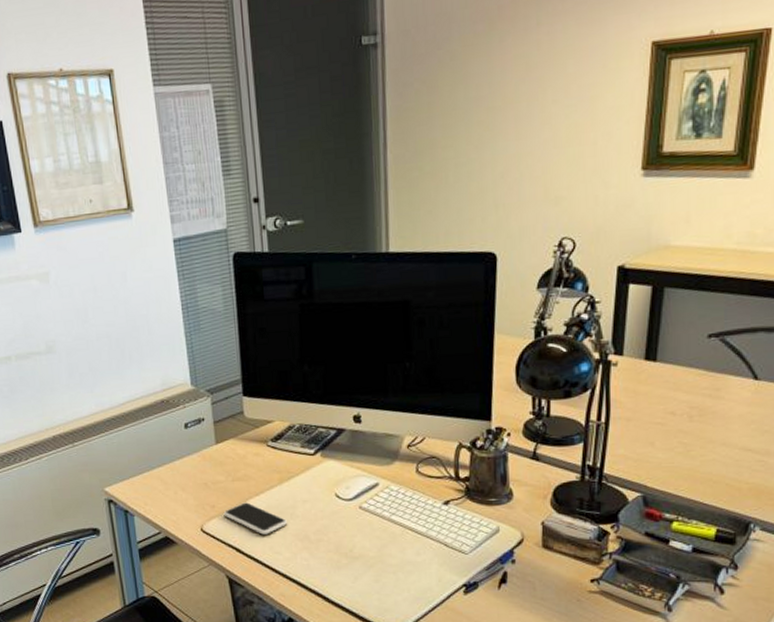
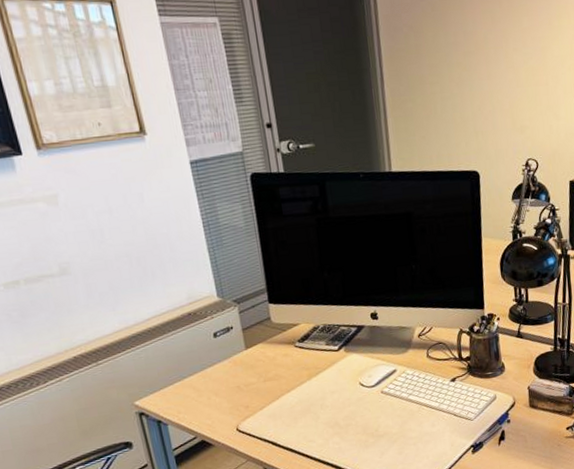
smartphone: present [223,502,287,535] -> none [257,399,318,427]

